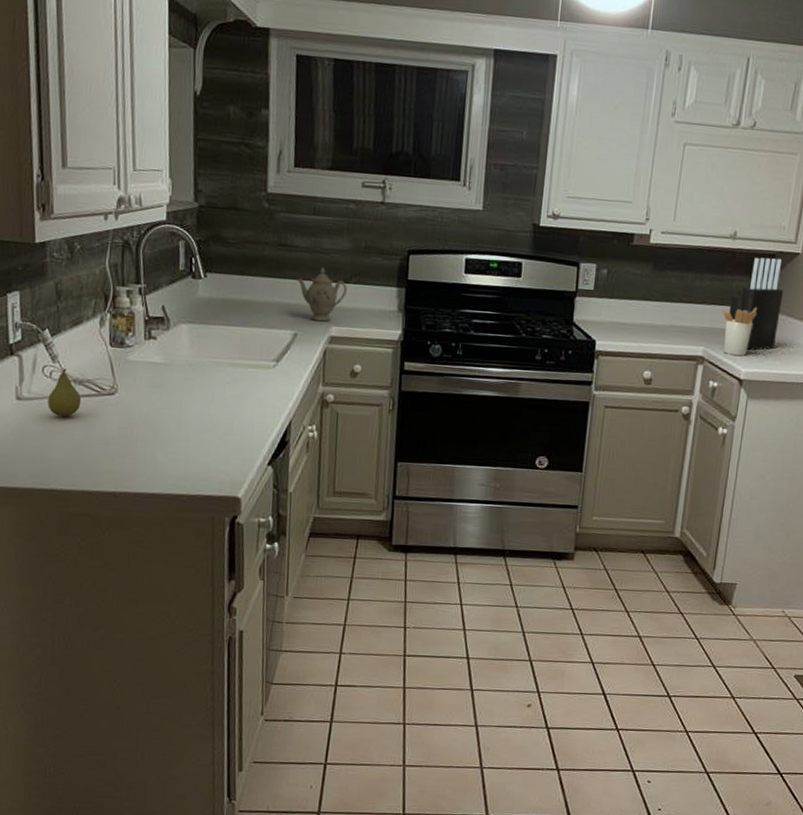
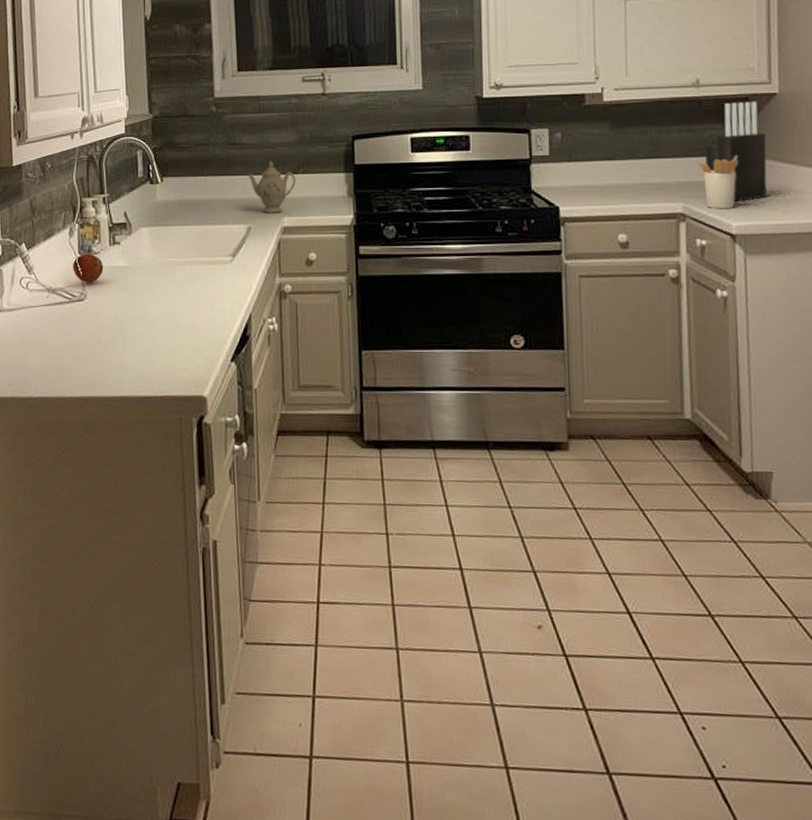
fruit: present [48,368,82,417] -> none [25,279,55,325]
fruit: none [103,345,138,377] -> present [73,253,104,283]

